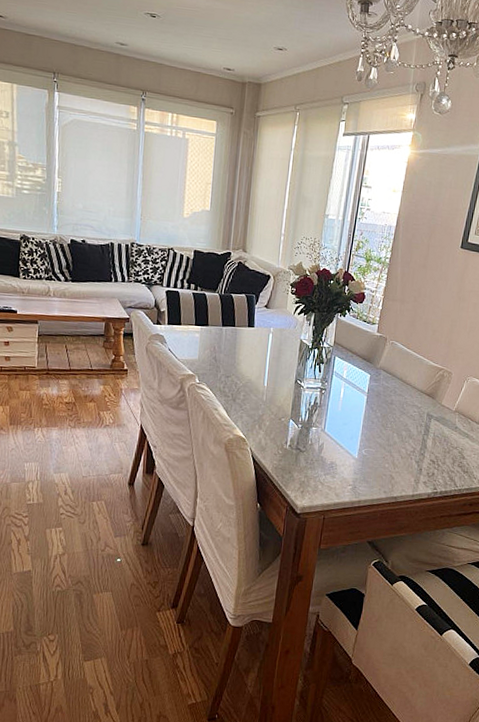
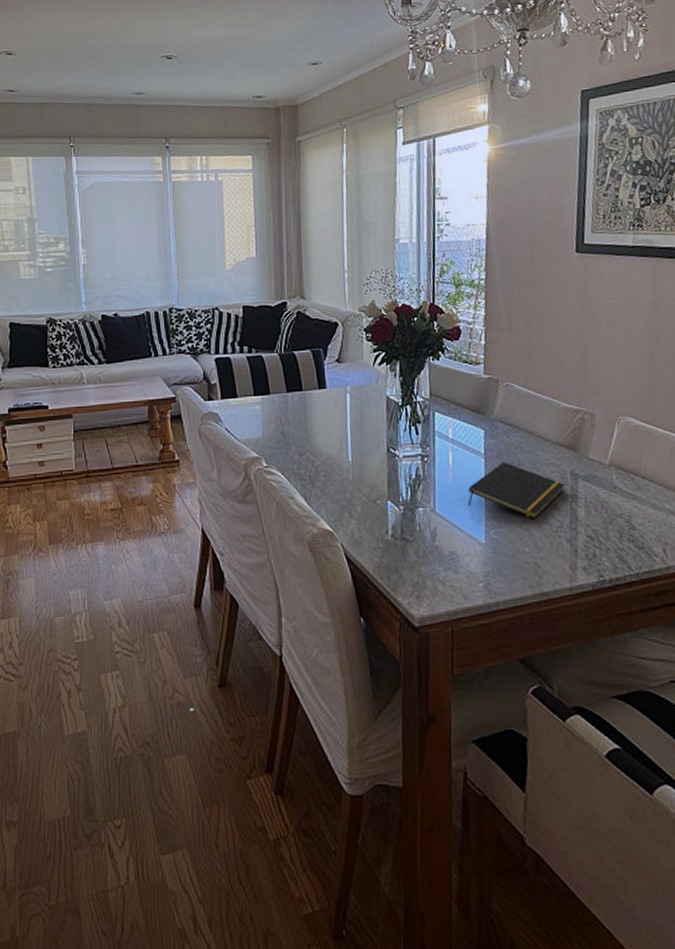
notepad: none [349,400,421,444] -> present [468,461,565,519]

